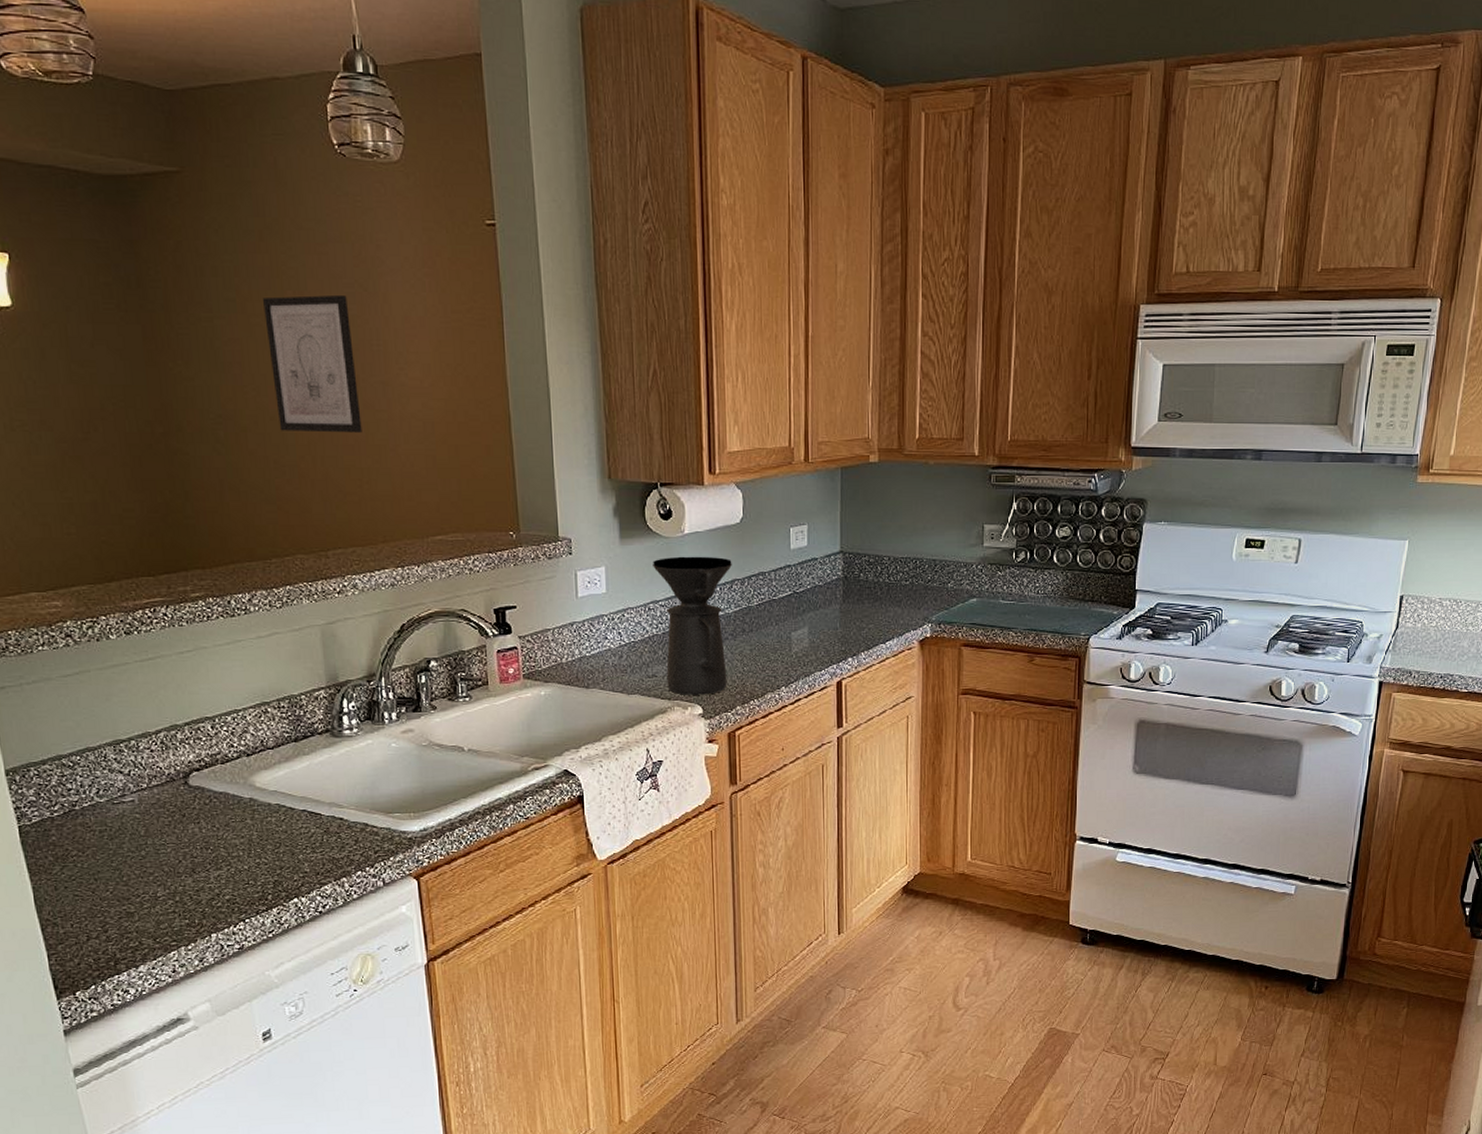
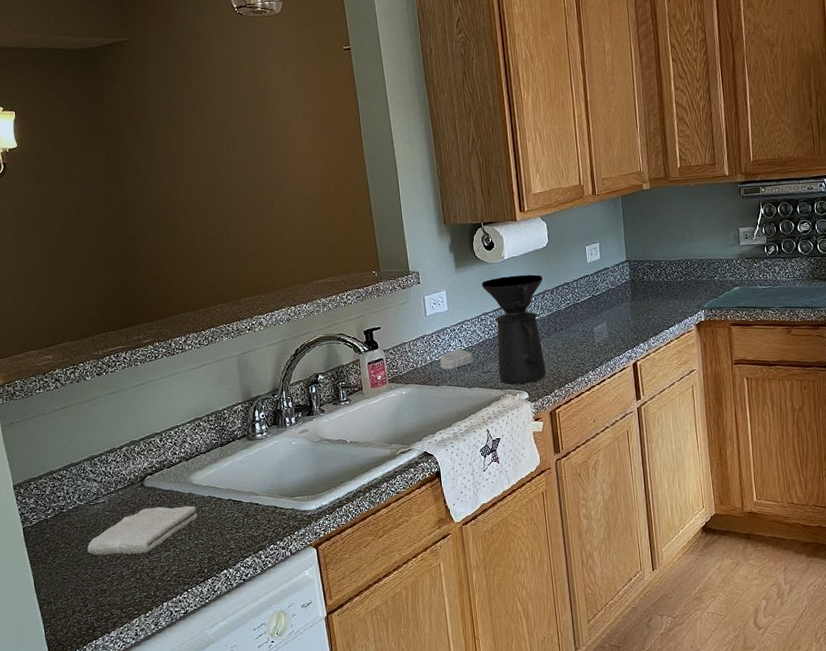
washcloth: none [108,812,262,870] -> present [87,505,198,555]
wall art: present [263,294,362,433] -> none [189,111,262,214]
soap bar: none [592,643,636,669] -> present [440,348,474,370]

